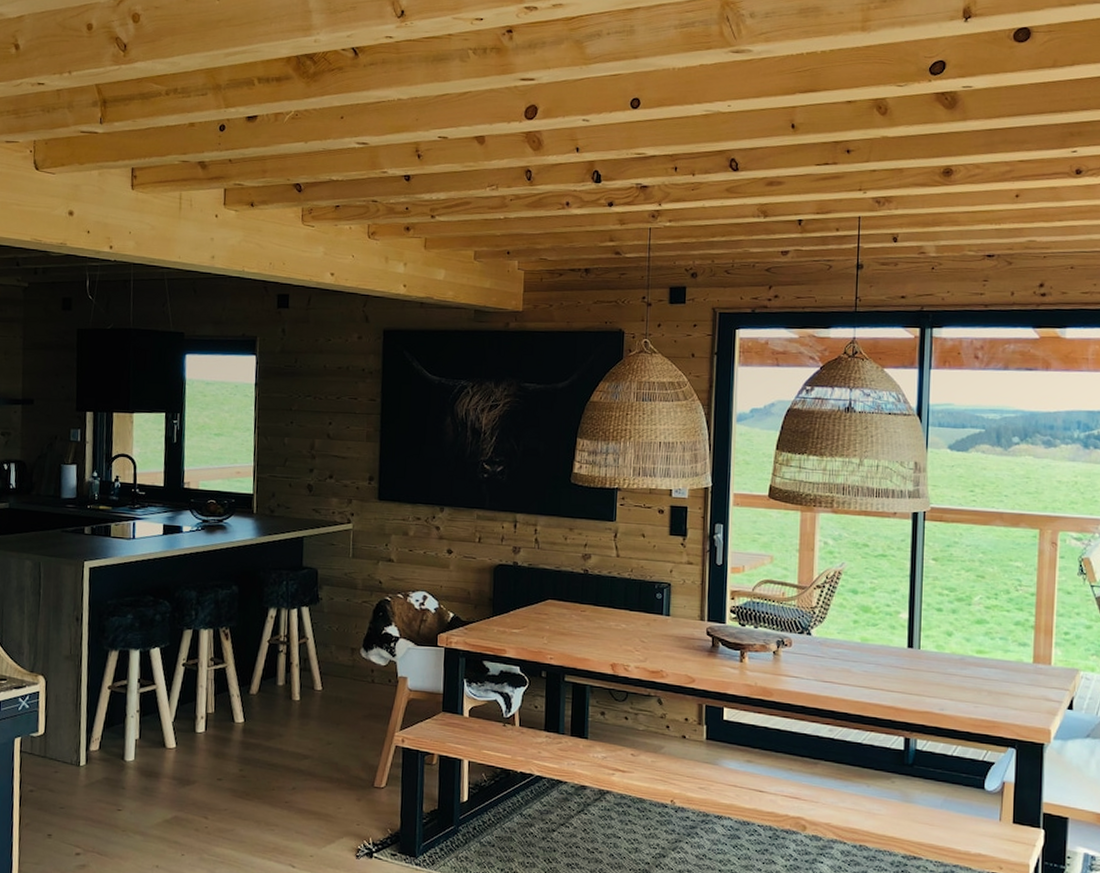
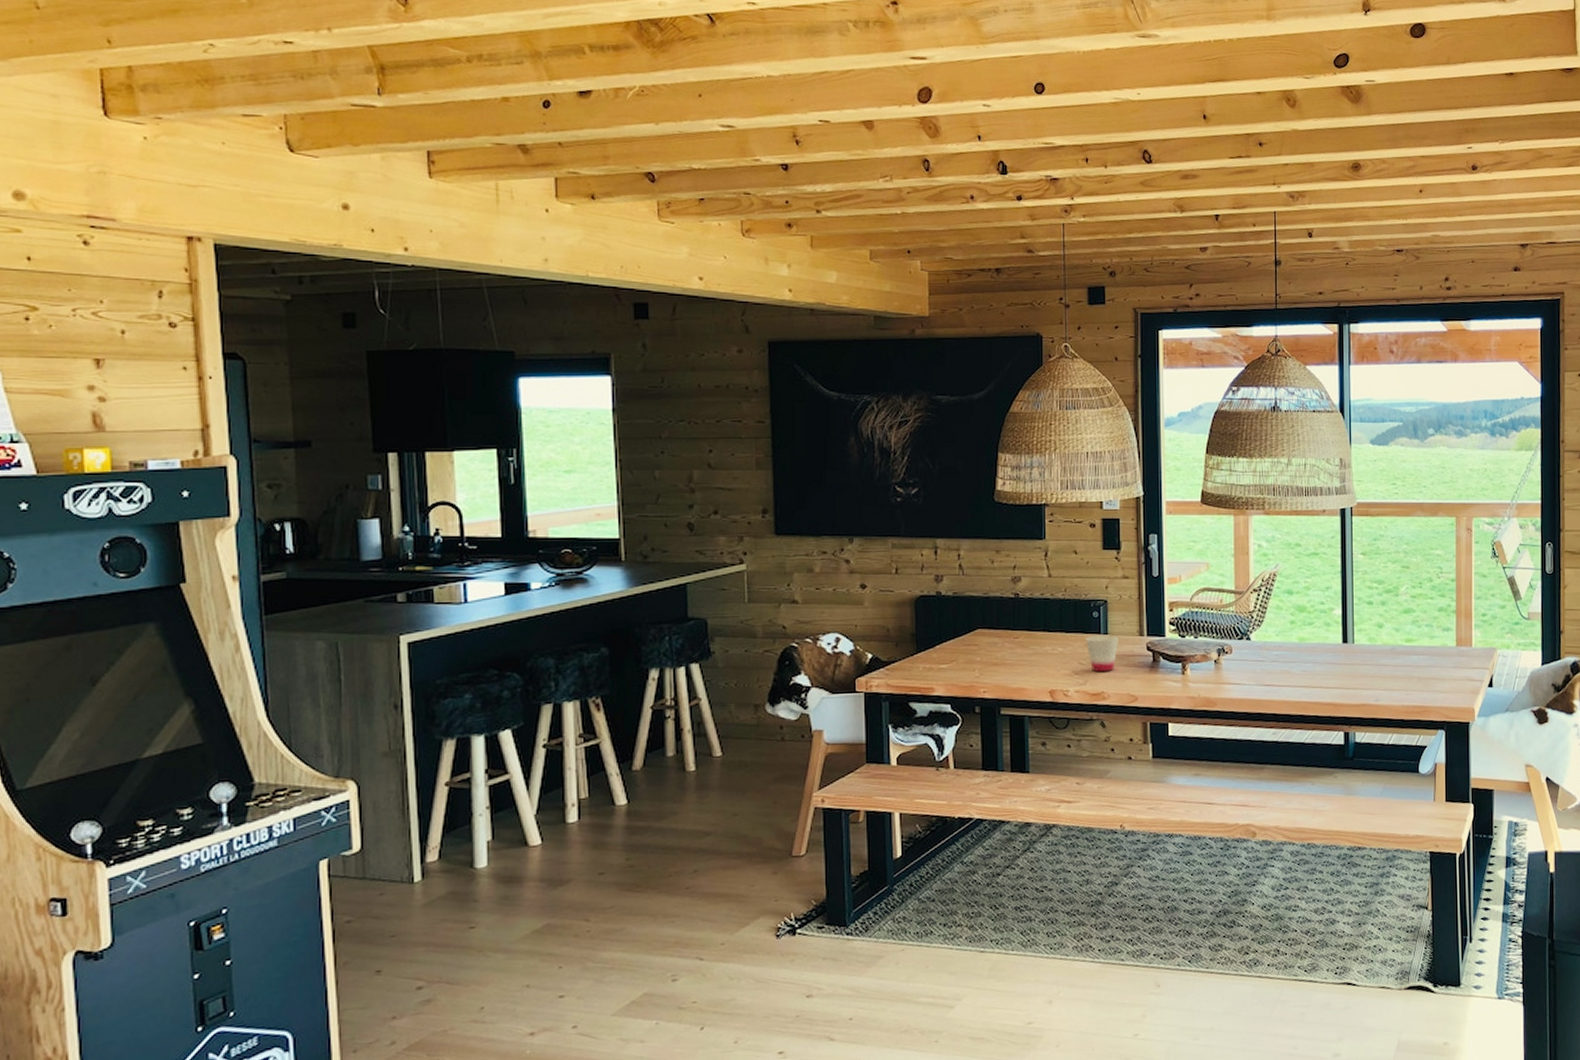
cup: none [648,616,681,651] -> present [1086,635,1119,672]

